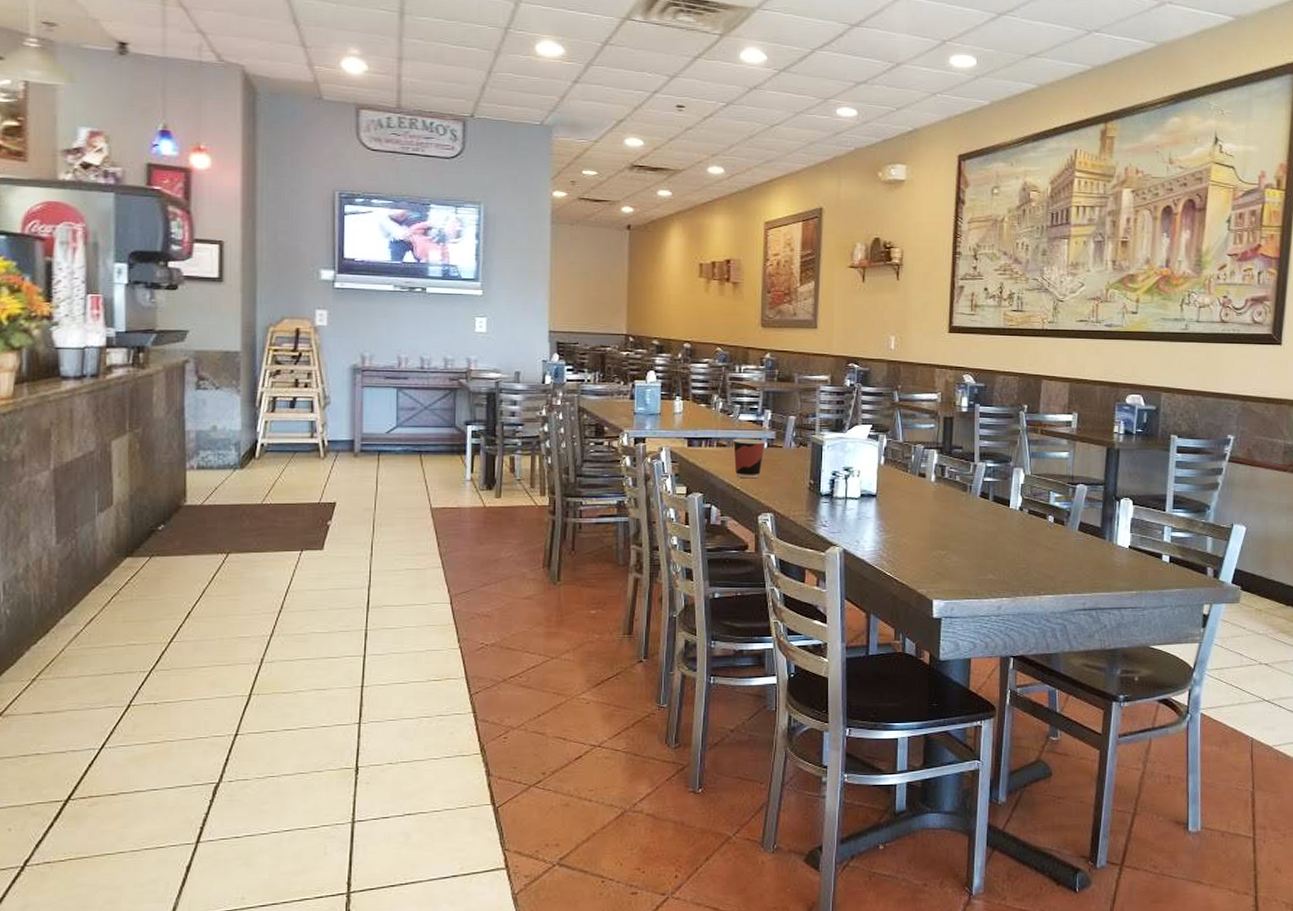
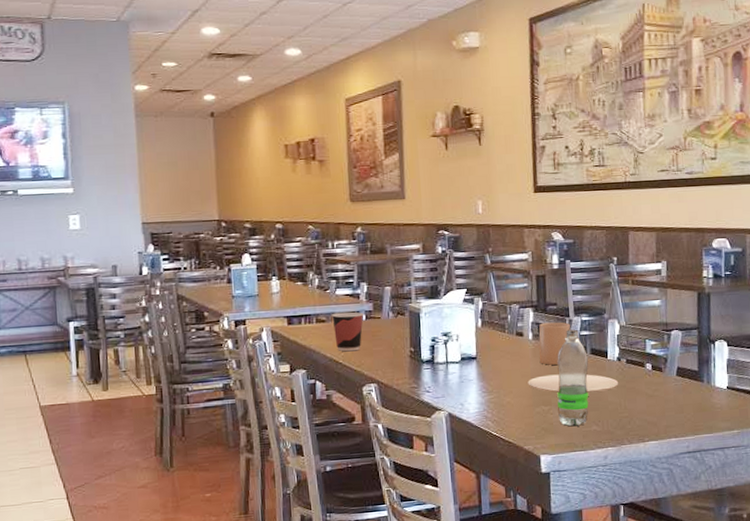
plate: none [926,519,1019,541] -> present [527,374,619,394]
cup: none [940,466,974,510] -> present [539,322,570,366]
bottle: none [954,475,989,573] -> present [557,329,589,427]

